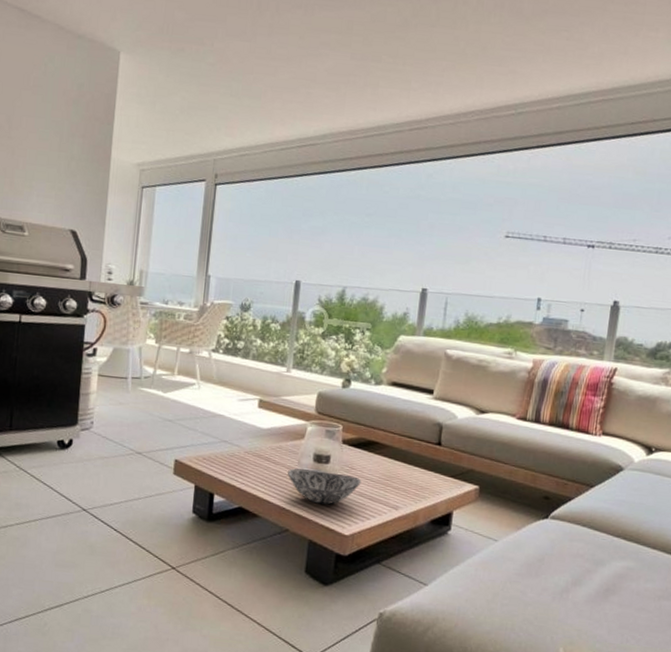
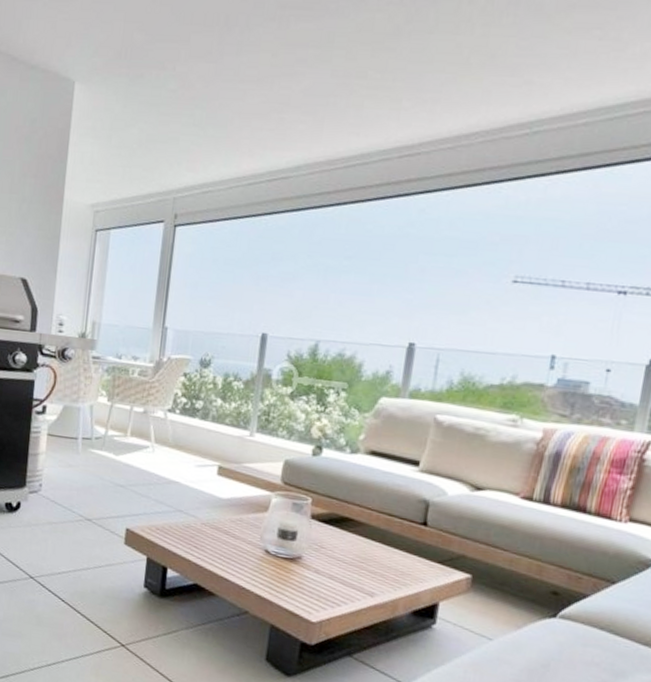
decorative bowl: present [288,468,362,505] -> none [248,544,332,587]

